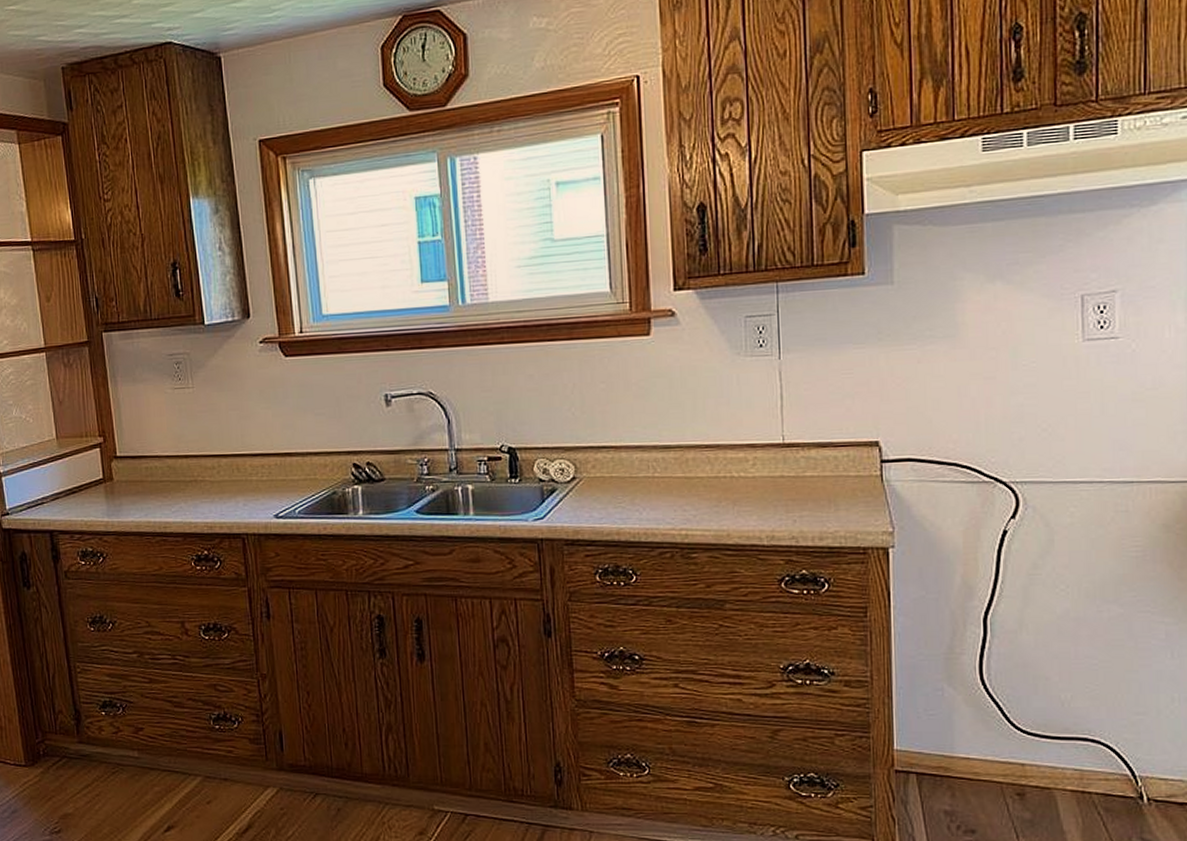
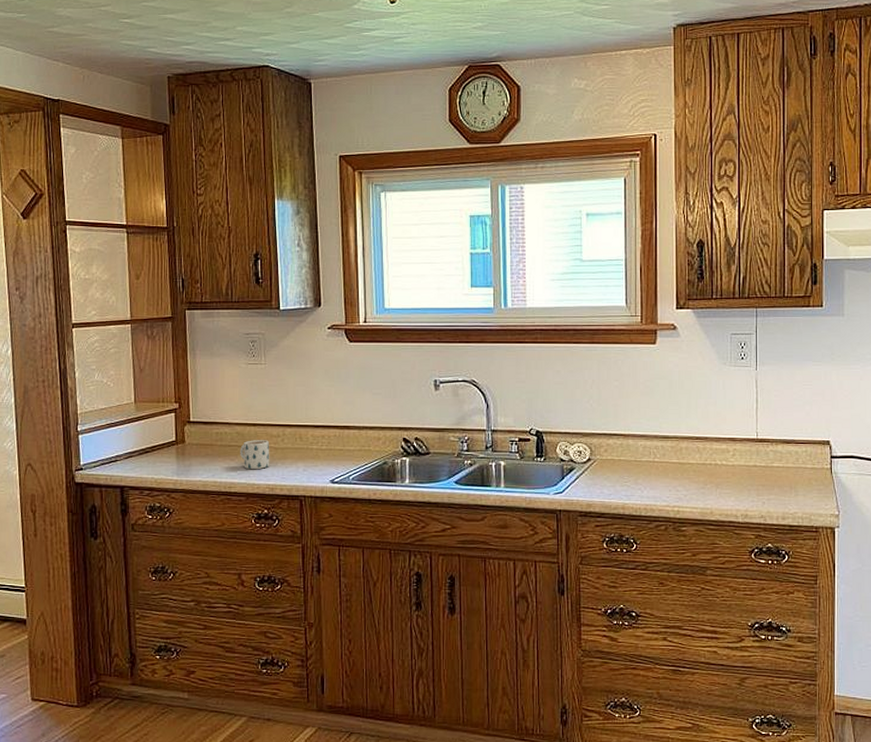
mug: none [173,473,207,507] -> present [240,440,270,470]

